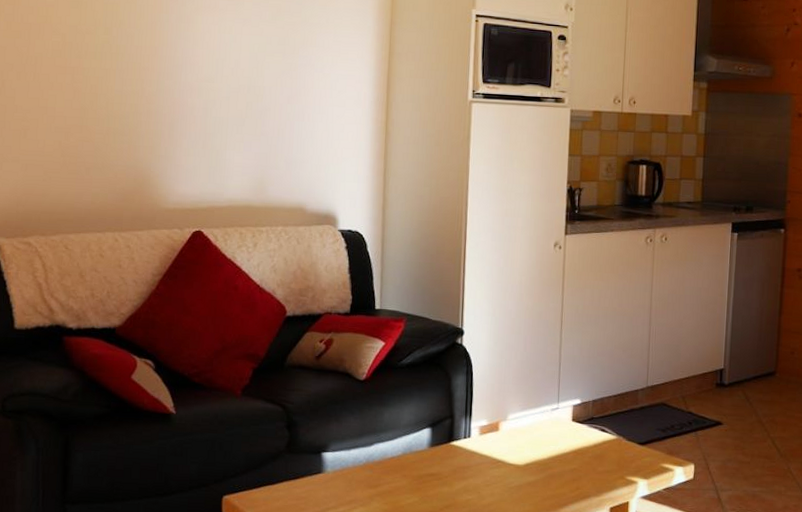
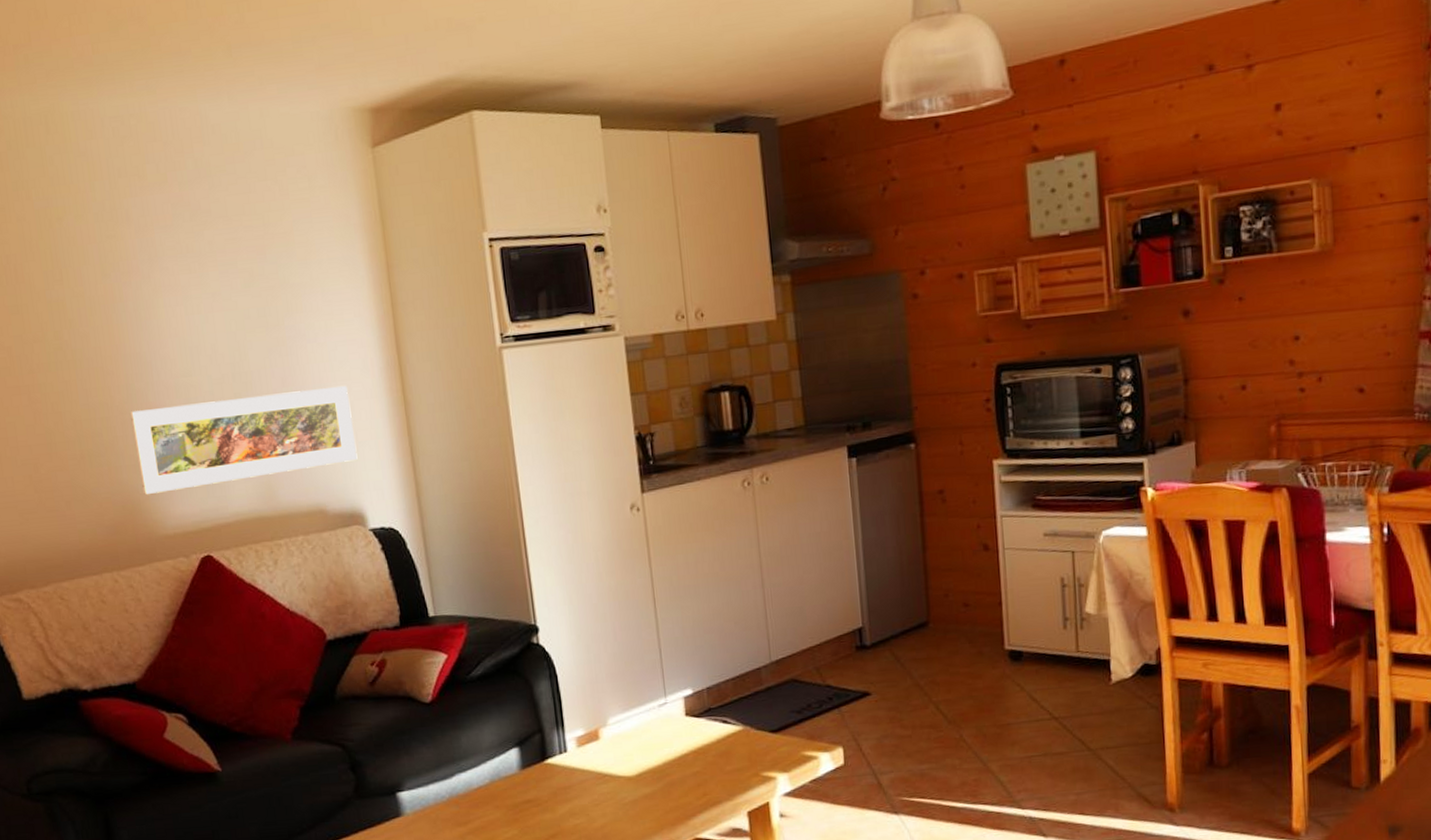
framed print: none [153,103,341,173] -> present [129,385,358,496]

